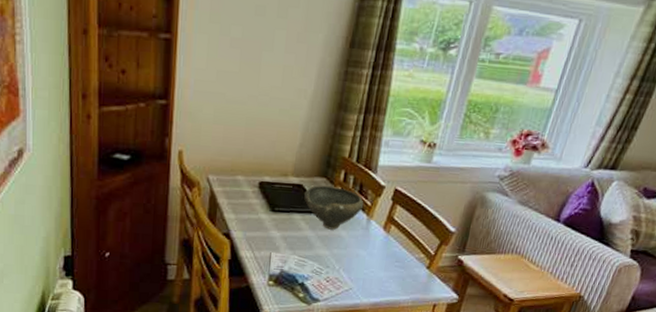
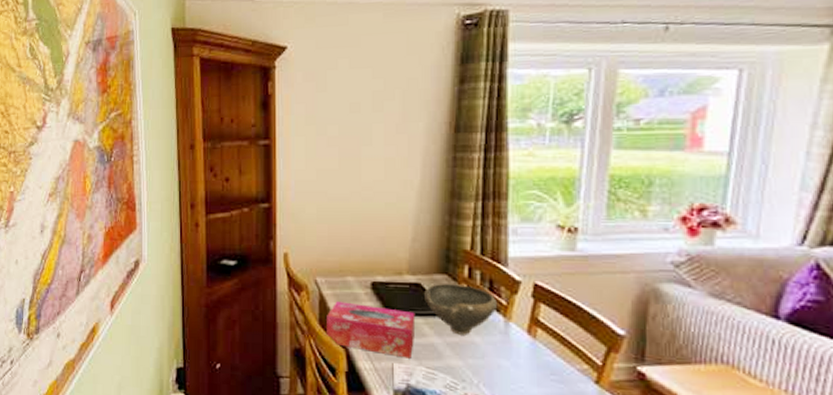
tissue box: none [214,198,295,249] -> present [327,301,416,358]

